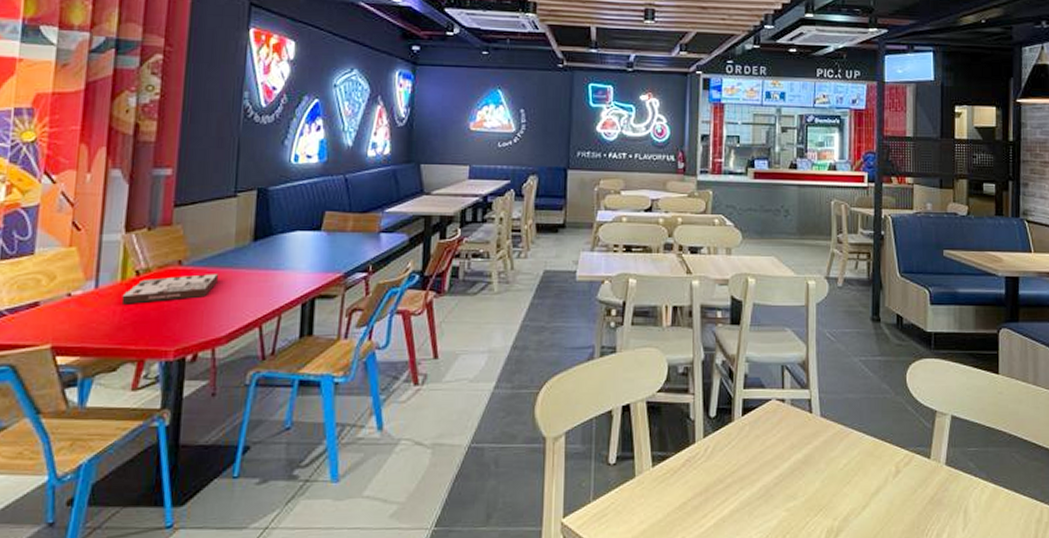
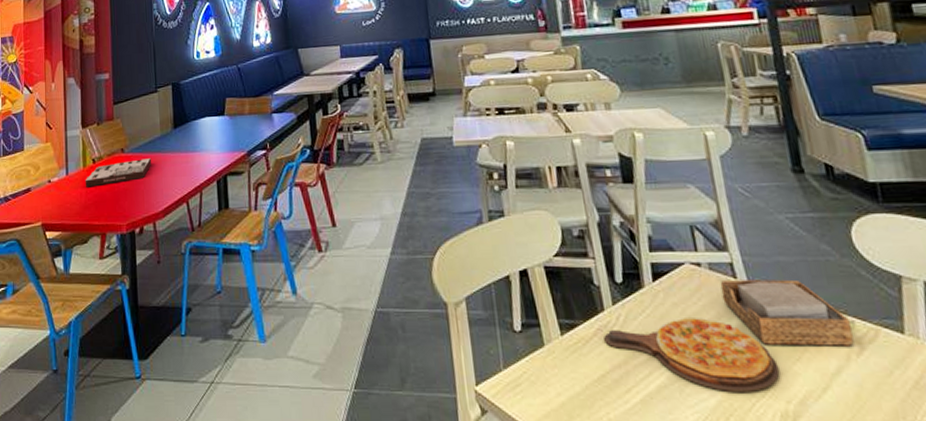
pizza: none [691,448,832,514] -> present [604,318,780,394]
napkin holder: none [798,414,893,471] -> present [720,279,854,346]

